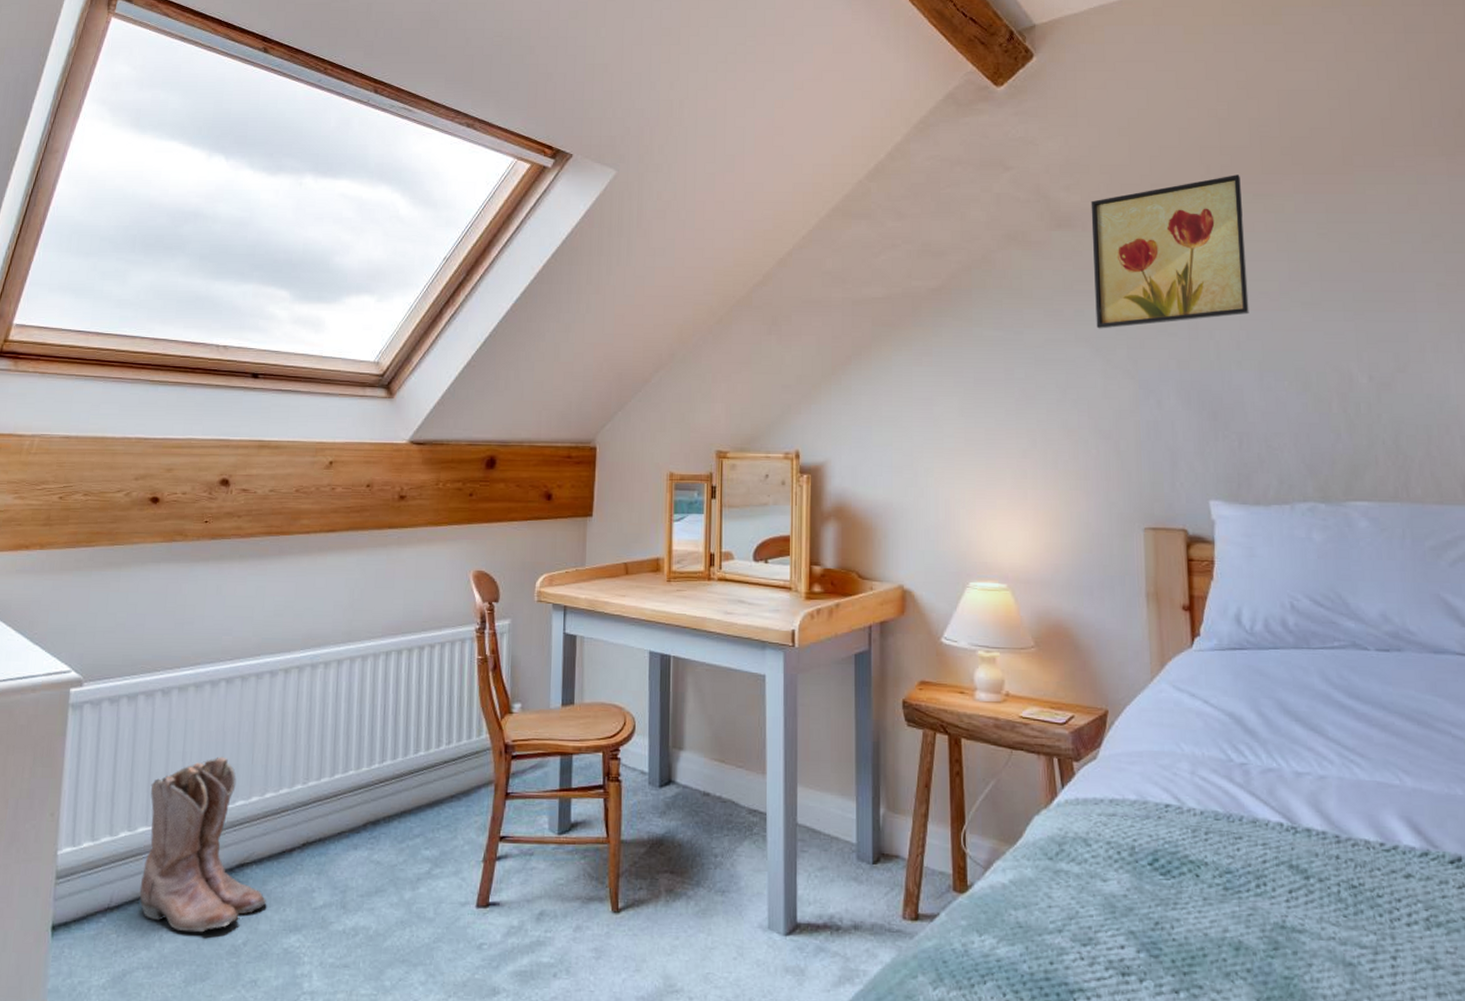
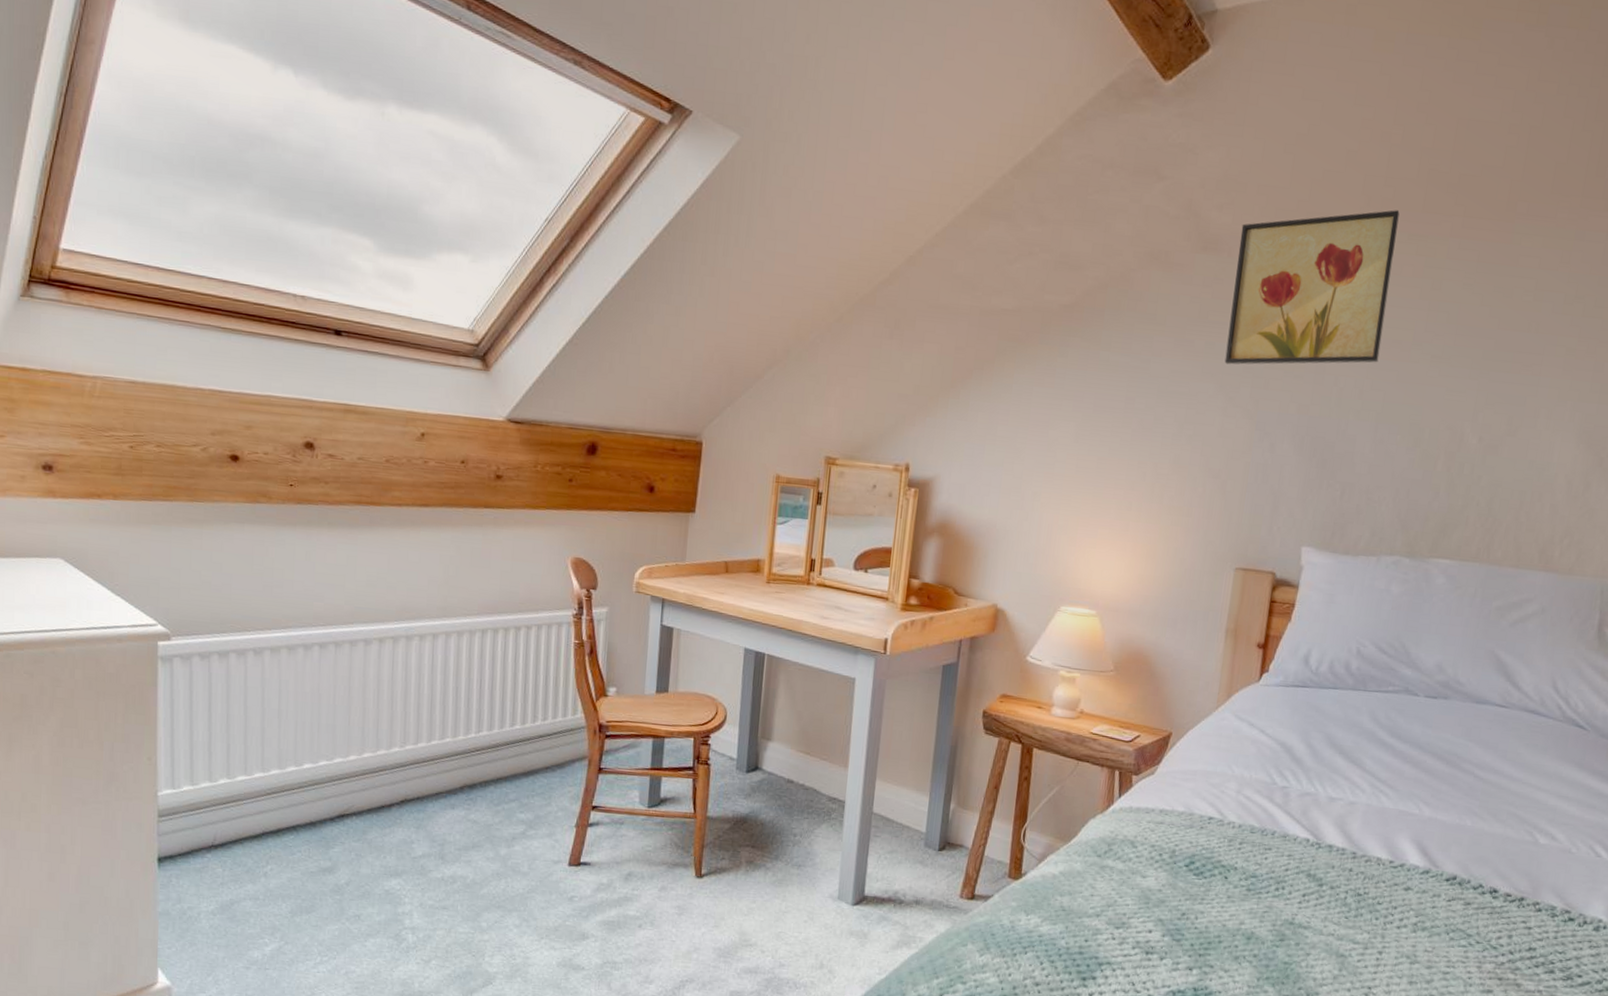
boots: present [139,756,267,933] -> none [242,716,368,872]

